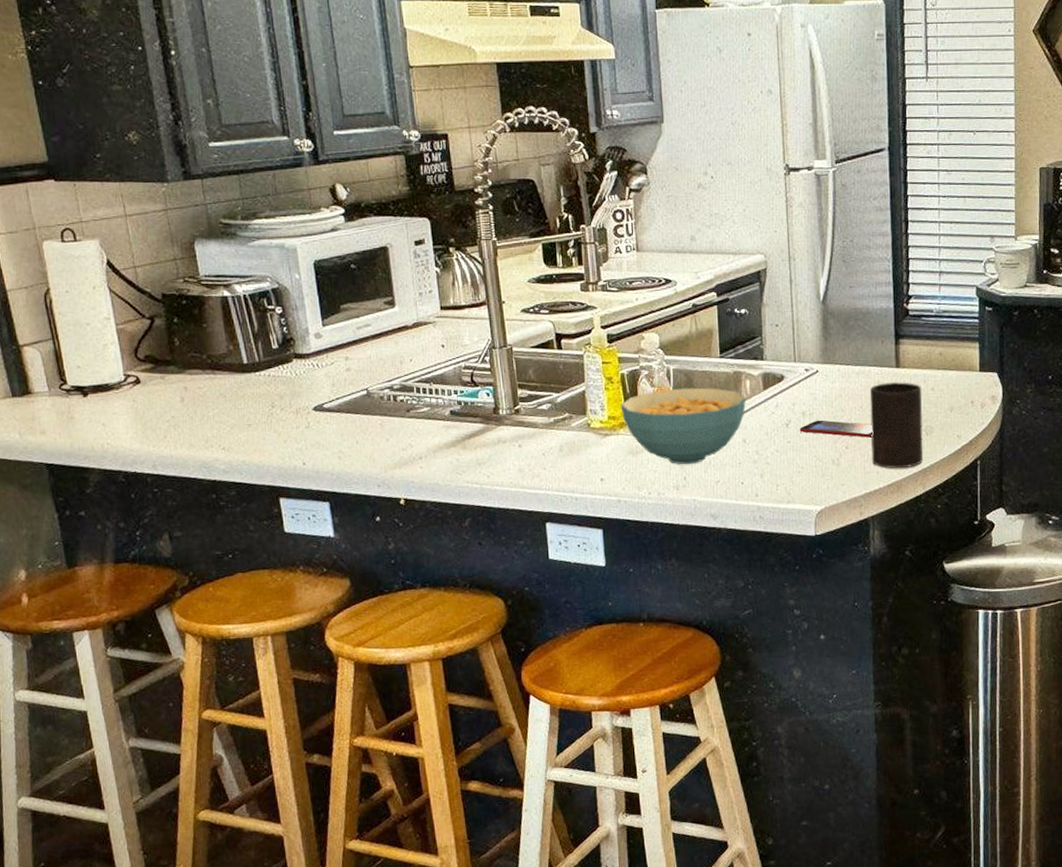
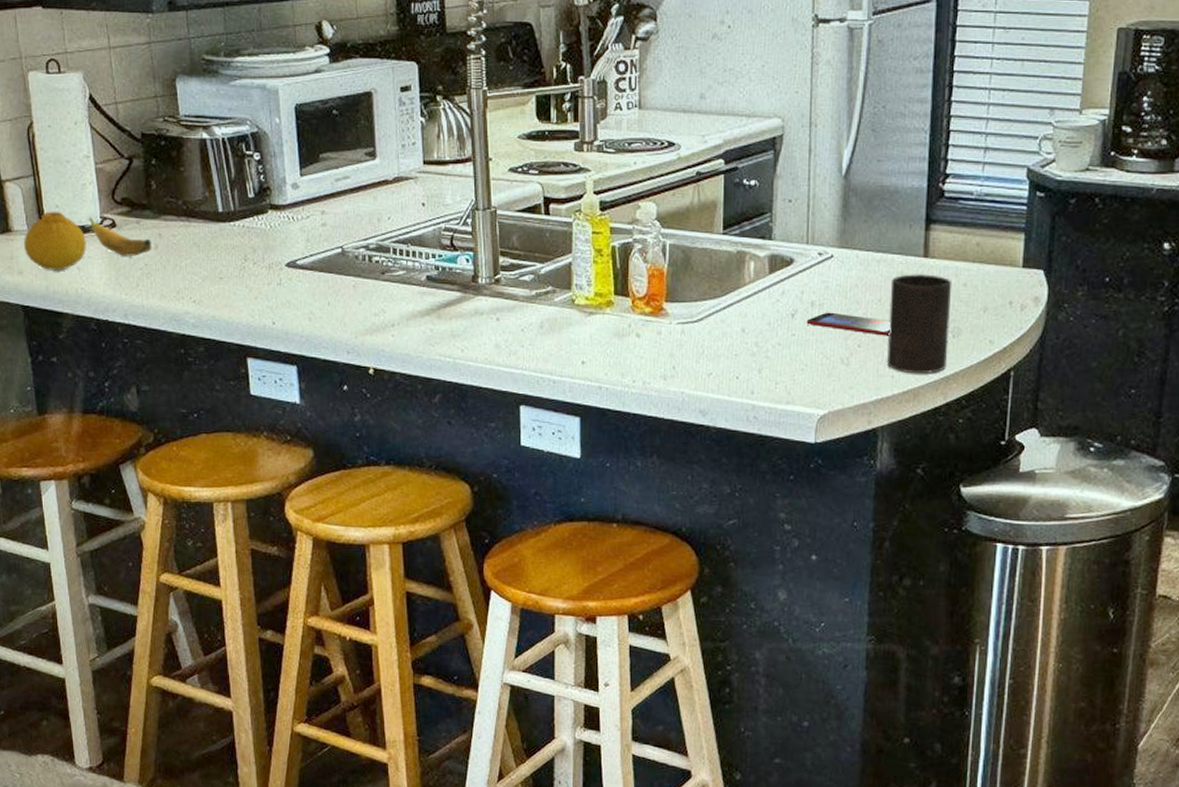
fruit: none [45,371,111,428] -> present [24,211,86,270]
banana: none [112,375,179,410] -> present [89,217,152,256]
cereal bowl: present [620,387,746,465] -> none [608,266,748,353]

